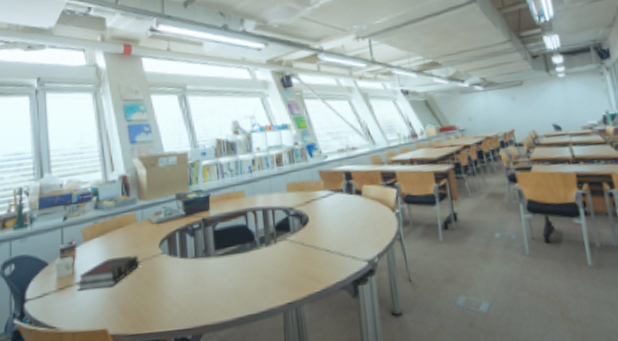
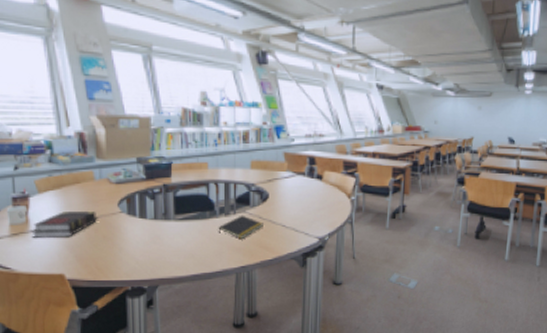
notepad: none [260,243,307,270] -> present [218,215,263,239]

